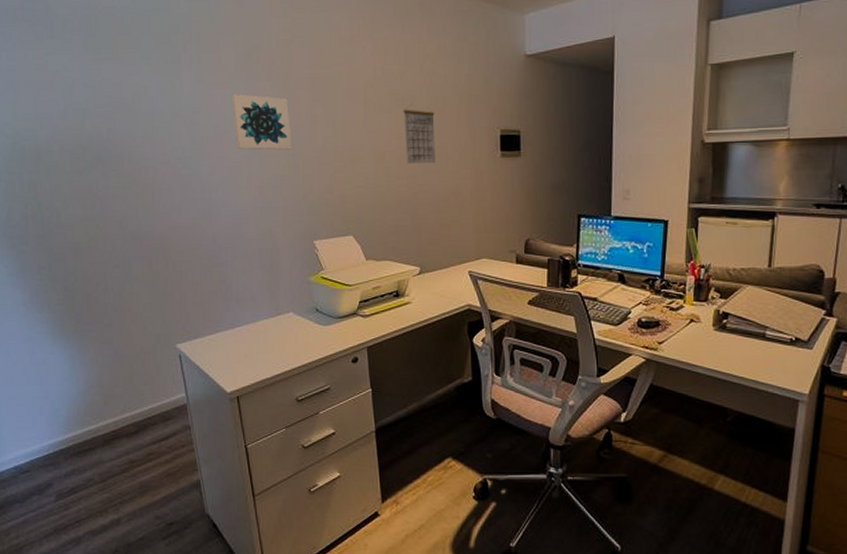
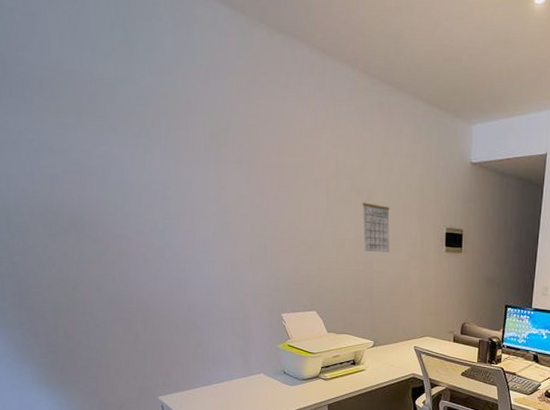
wall art: present [232,94,292,150] -> none [202,173,260,230]

